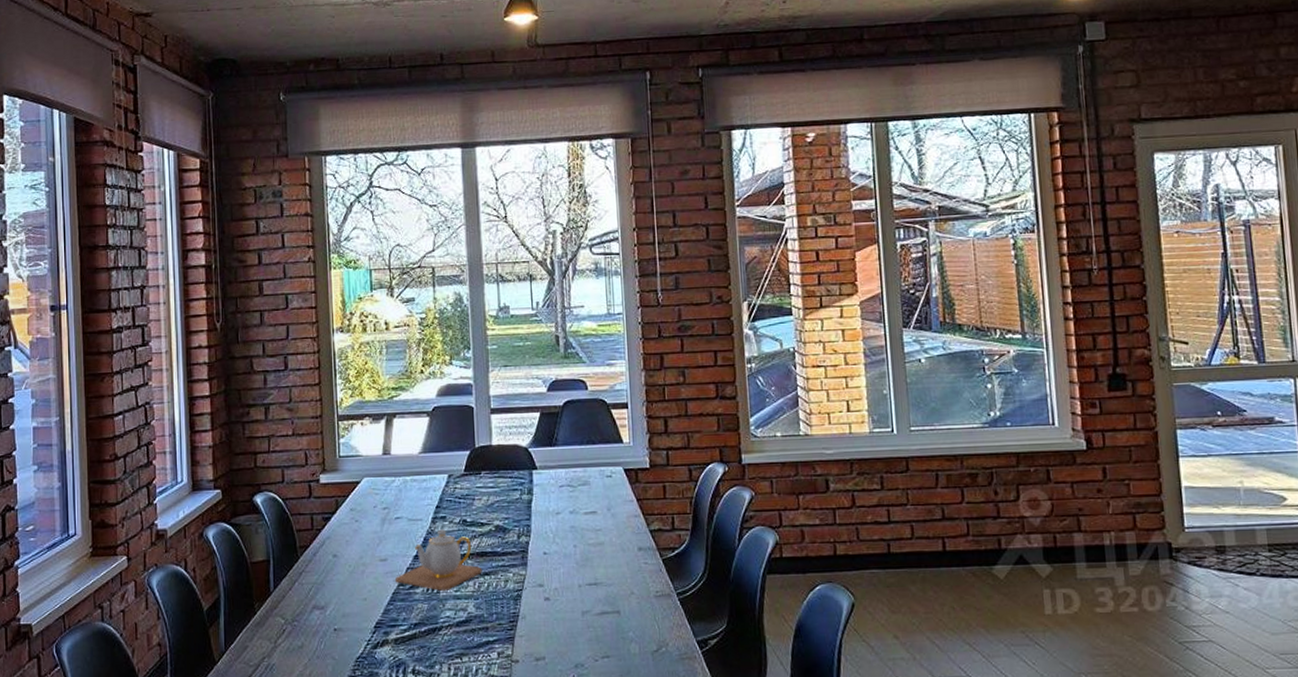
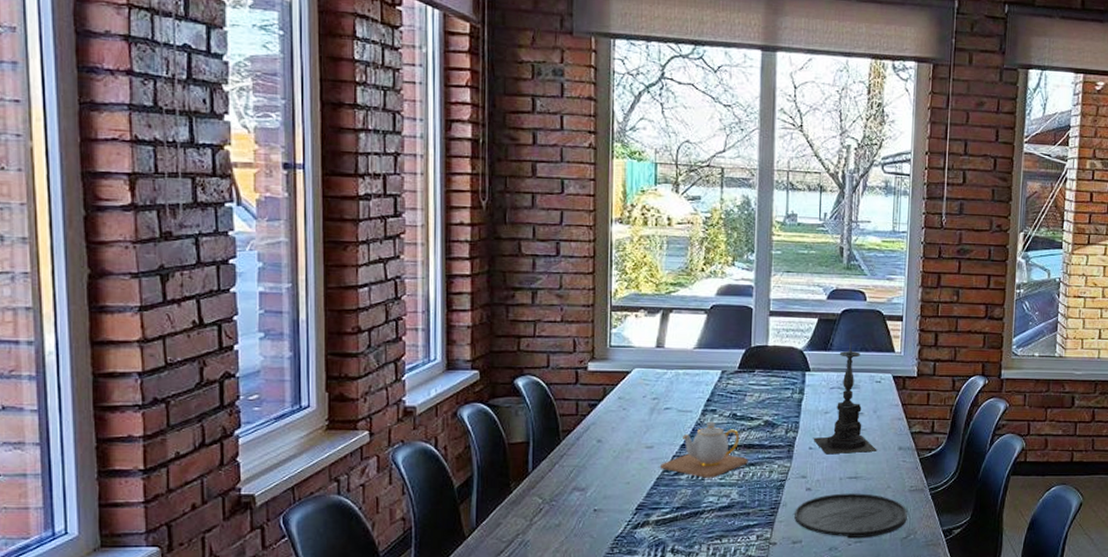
plate: none [535,601,656,652] -> present [794,493,907,537]
candle holder: none [546,435,616,560] -> present [813,342,877,455]

